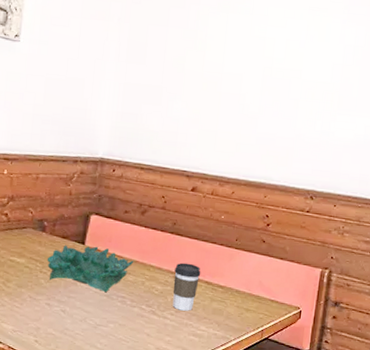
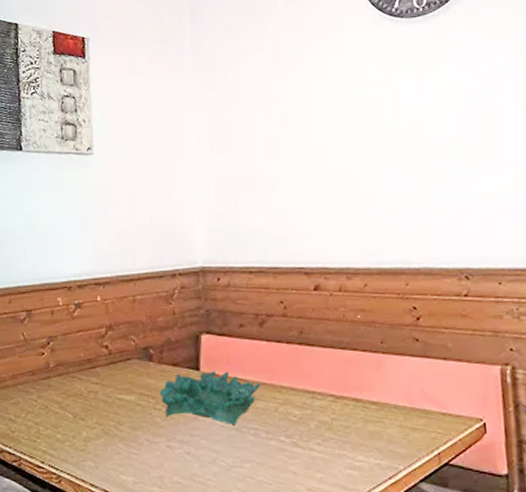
coffee cup: present [172,262,201,311] -> none [311,378,346,438]

